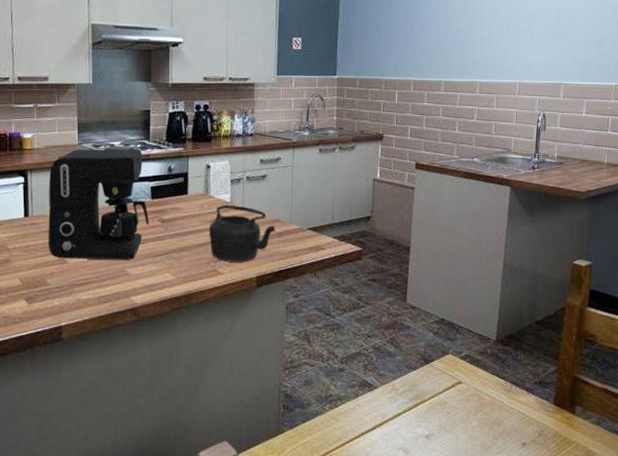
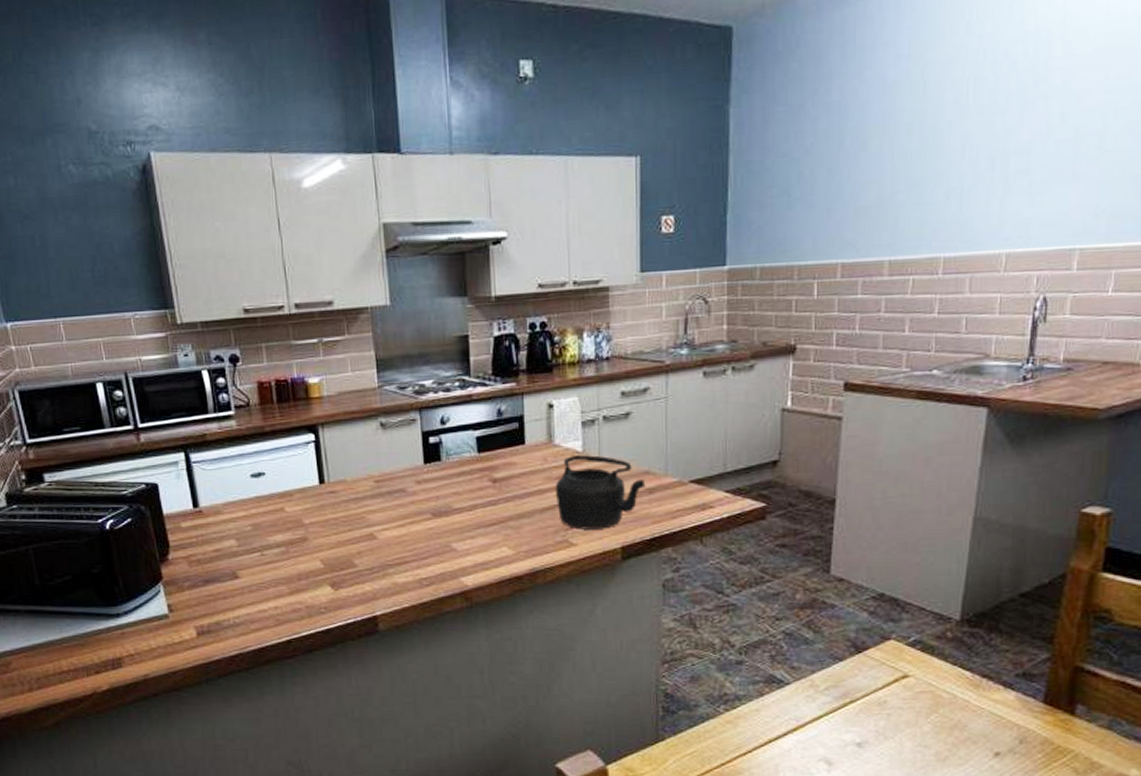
coffee maker: present [48,148,149,260] -> none [345,388,477,534]

